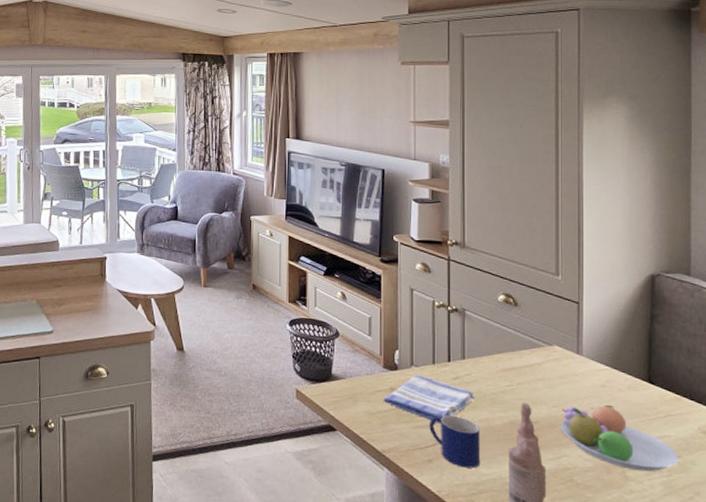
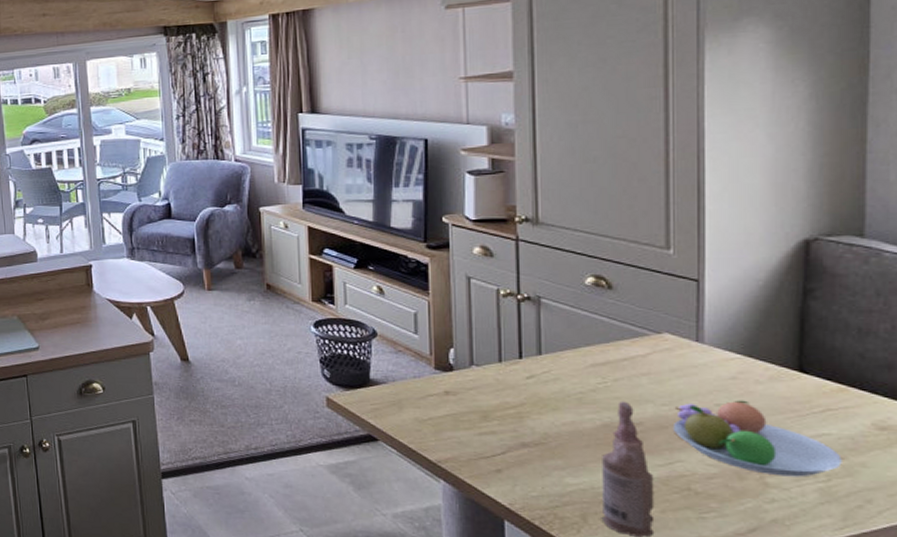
dish towel: present [383,375,476,424] -> none [435,375,557,430]
mug: present [429,415,481,469] -> none [497,419,565,478]

